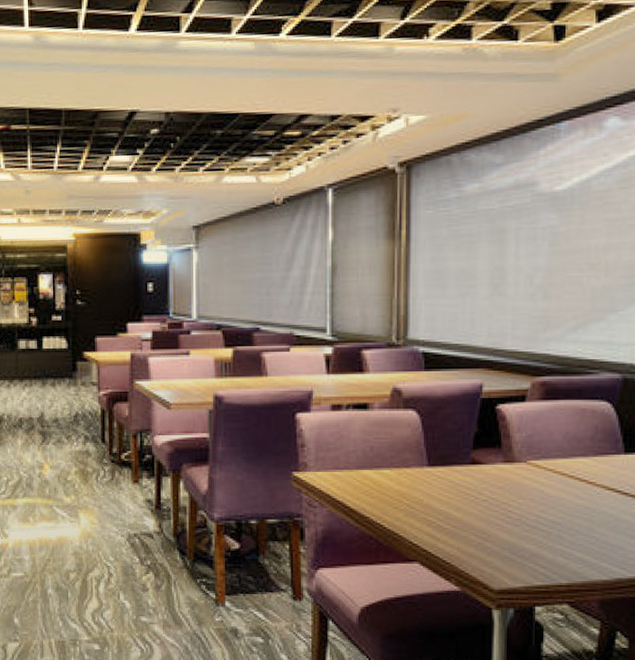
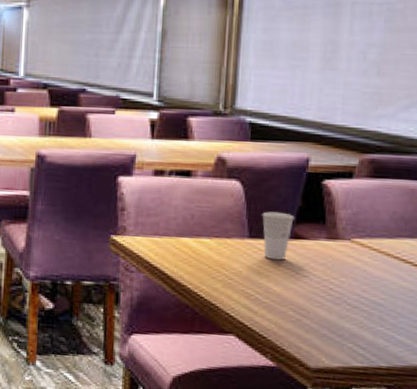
cup: none [439,439,472,487] -> present [262,211,295,261]

